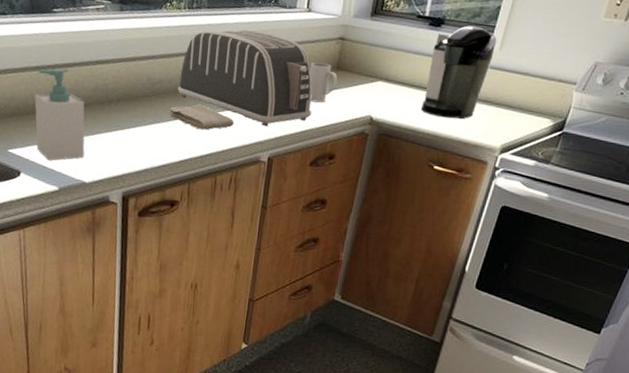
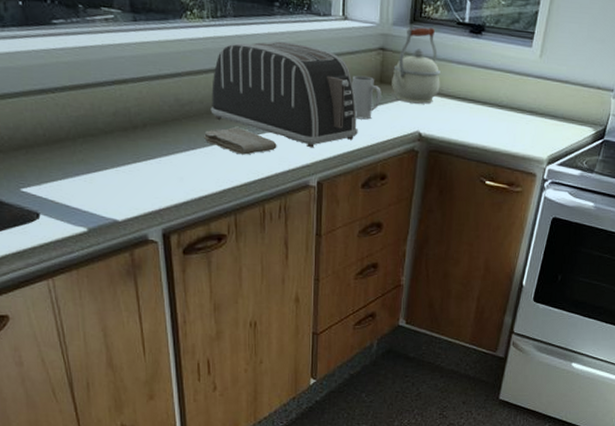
soap bottle: present [34,68,85,160] -> none [44,90,113,198]
kettle: none [348,19,397,90] -> present [392,27,441,104]
coffee maker: present [421,26,497,120] -> none [469,32,537,132]

